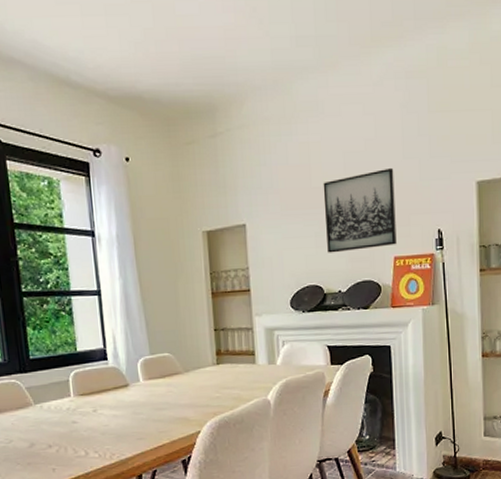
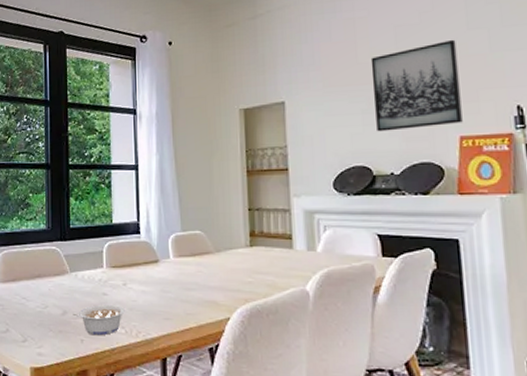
legume: none [41,431,98,463] -> present [73,305,126,336]

